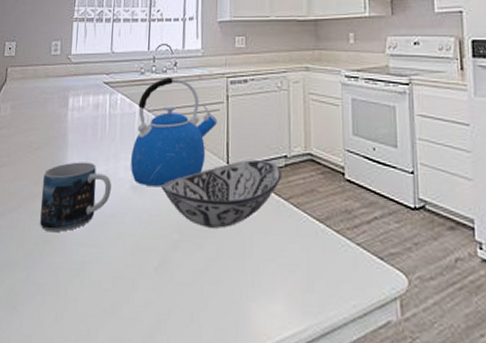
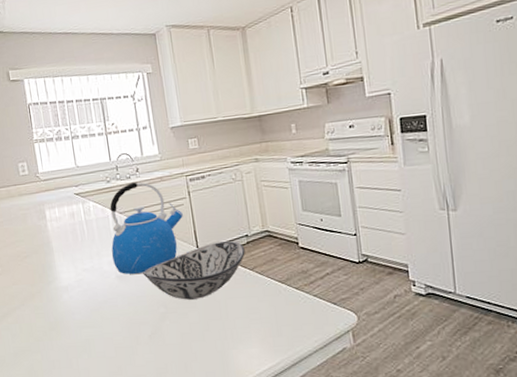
mug: present [40,162,111,233] -> none [37,262,100,322]

